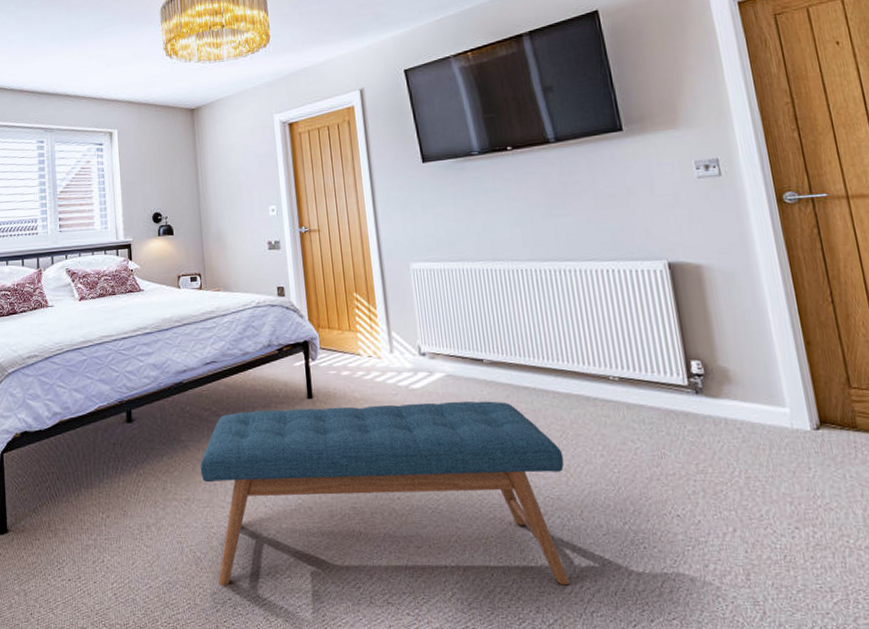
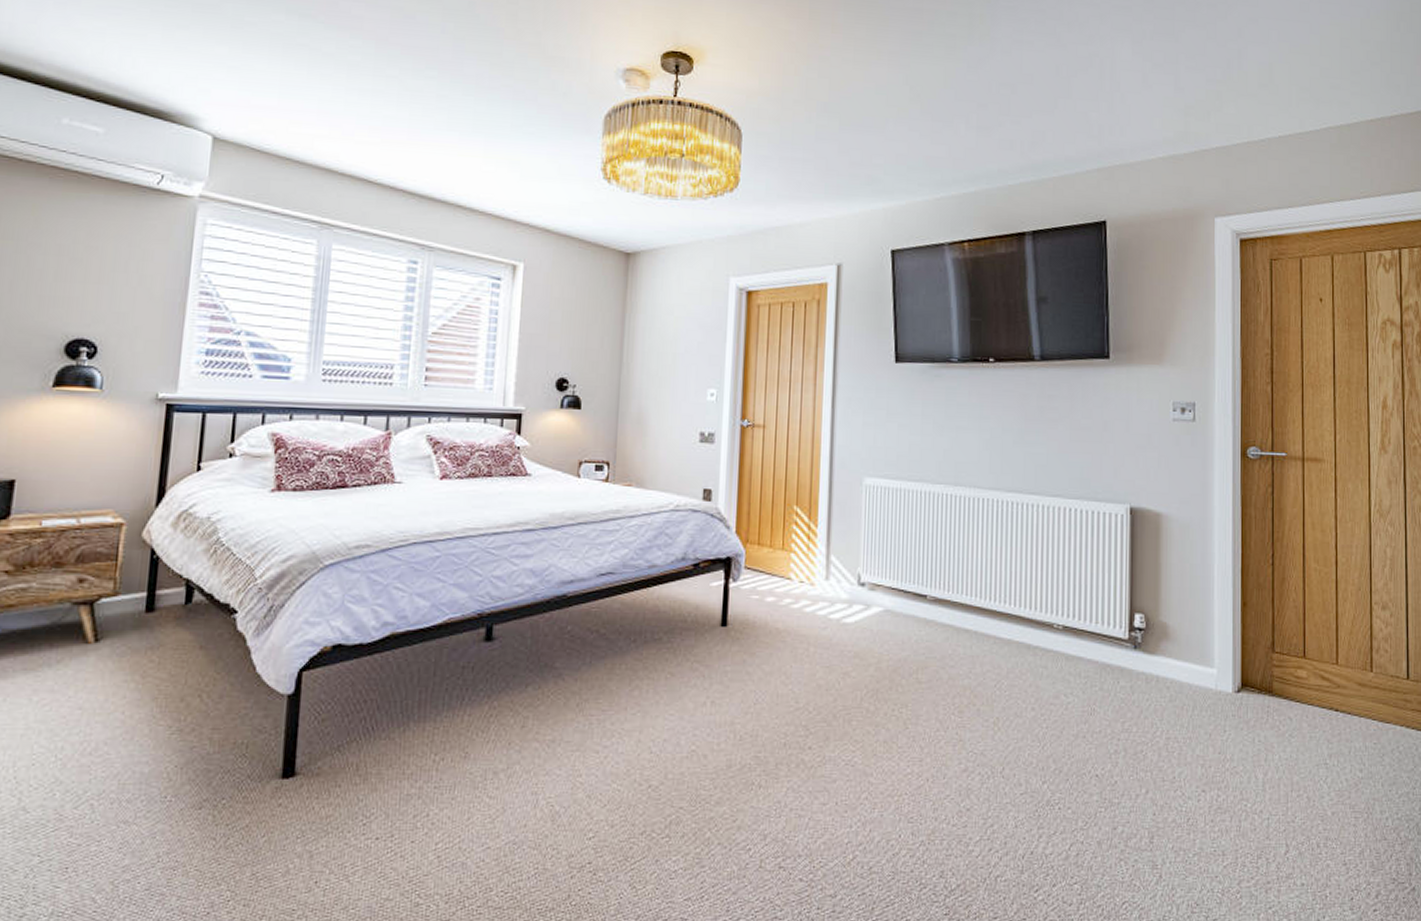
bench: present [200,401,571,586] -> none [574,637,994,848]

